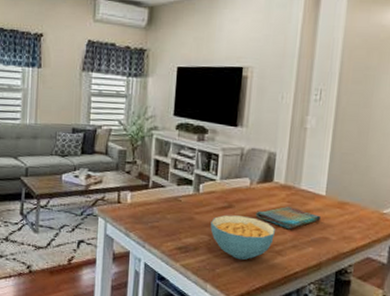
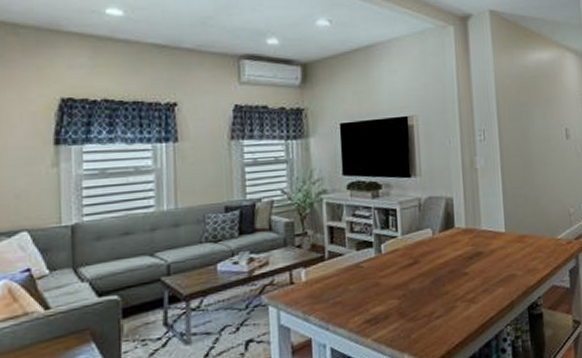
cereal bowl: present [210,215,276,260] -> none [398,269,466,318]
dish towel: present [255,207,322,230] -> none [442,250,506,274]

